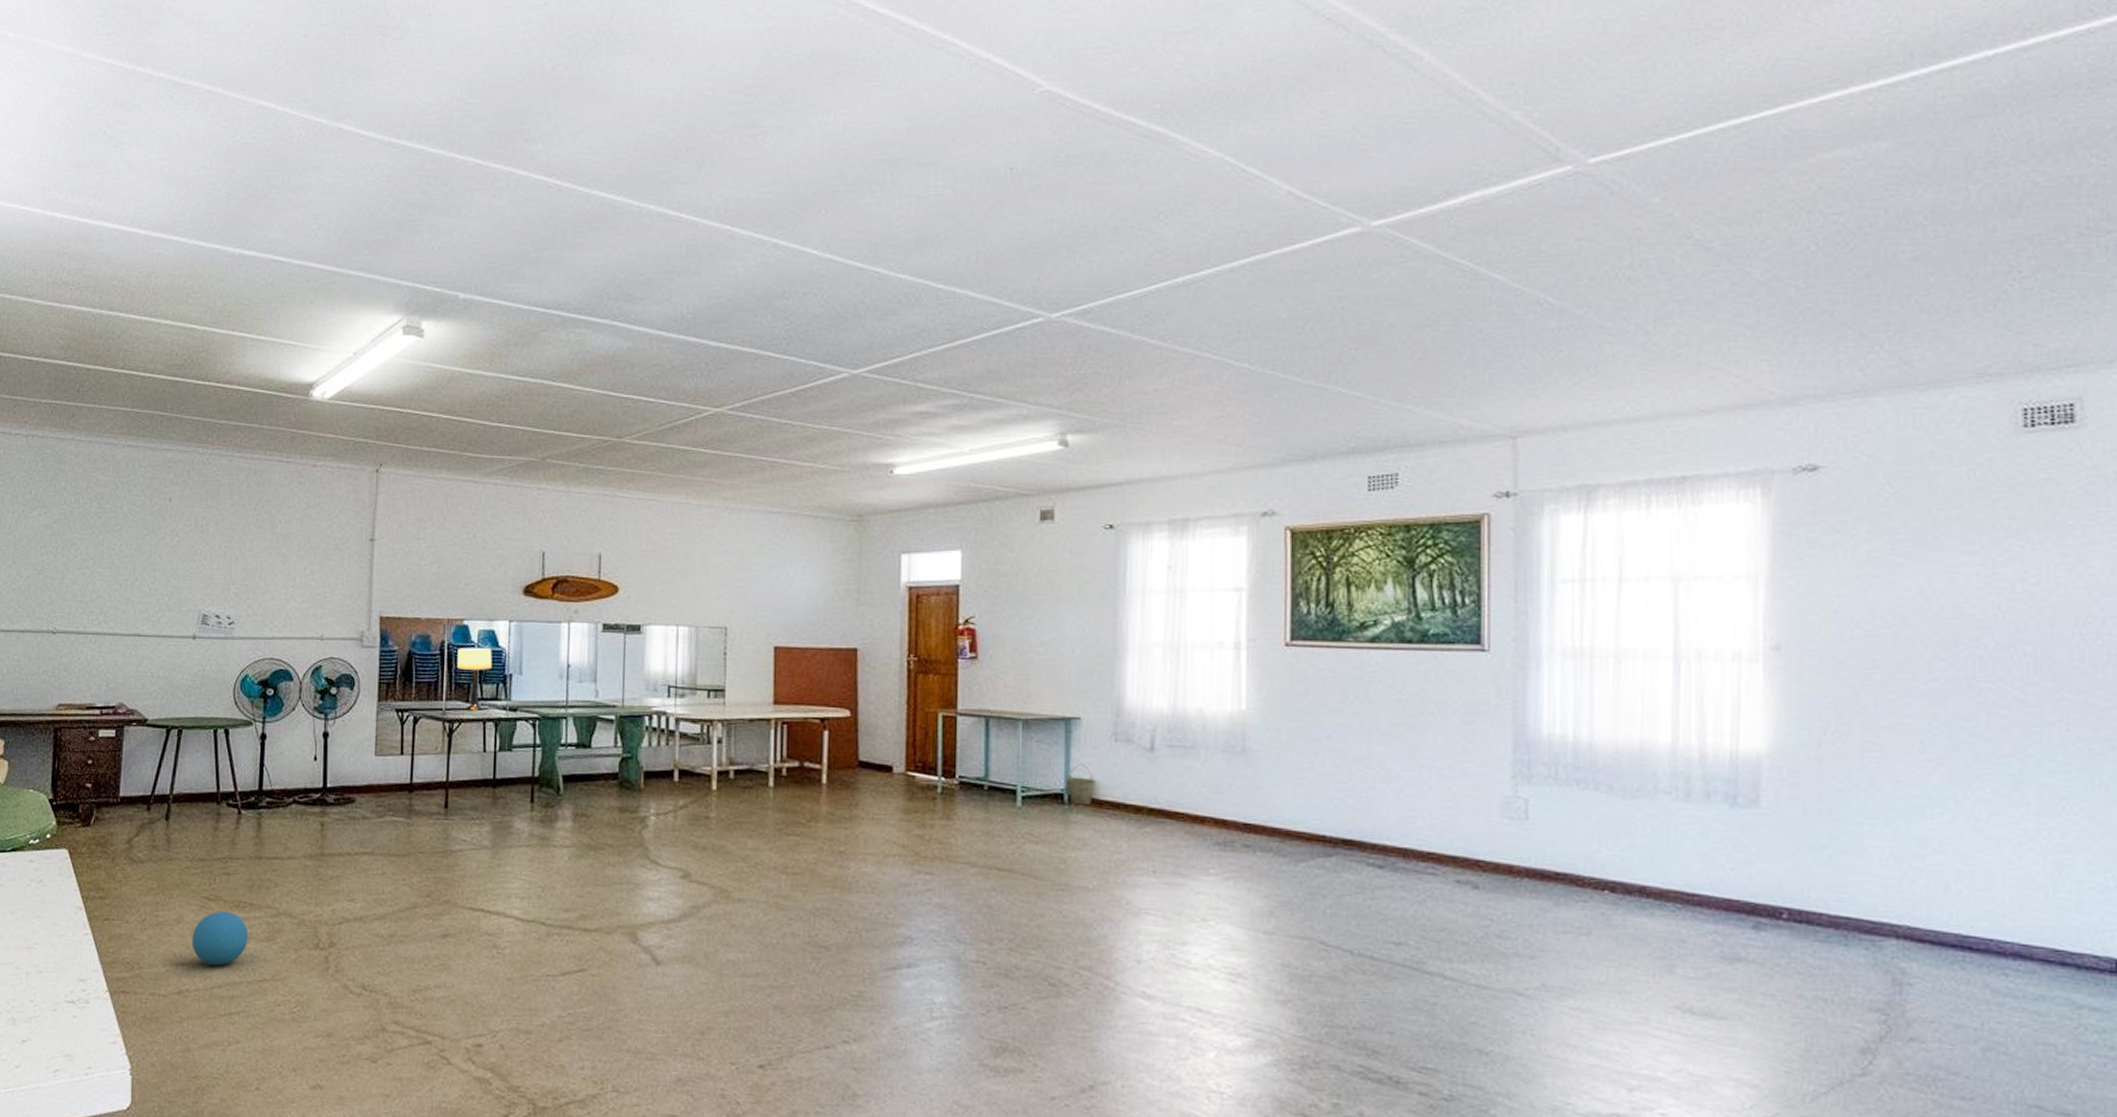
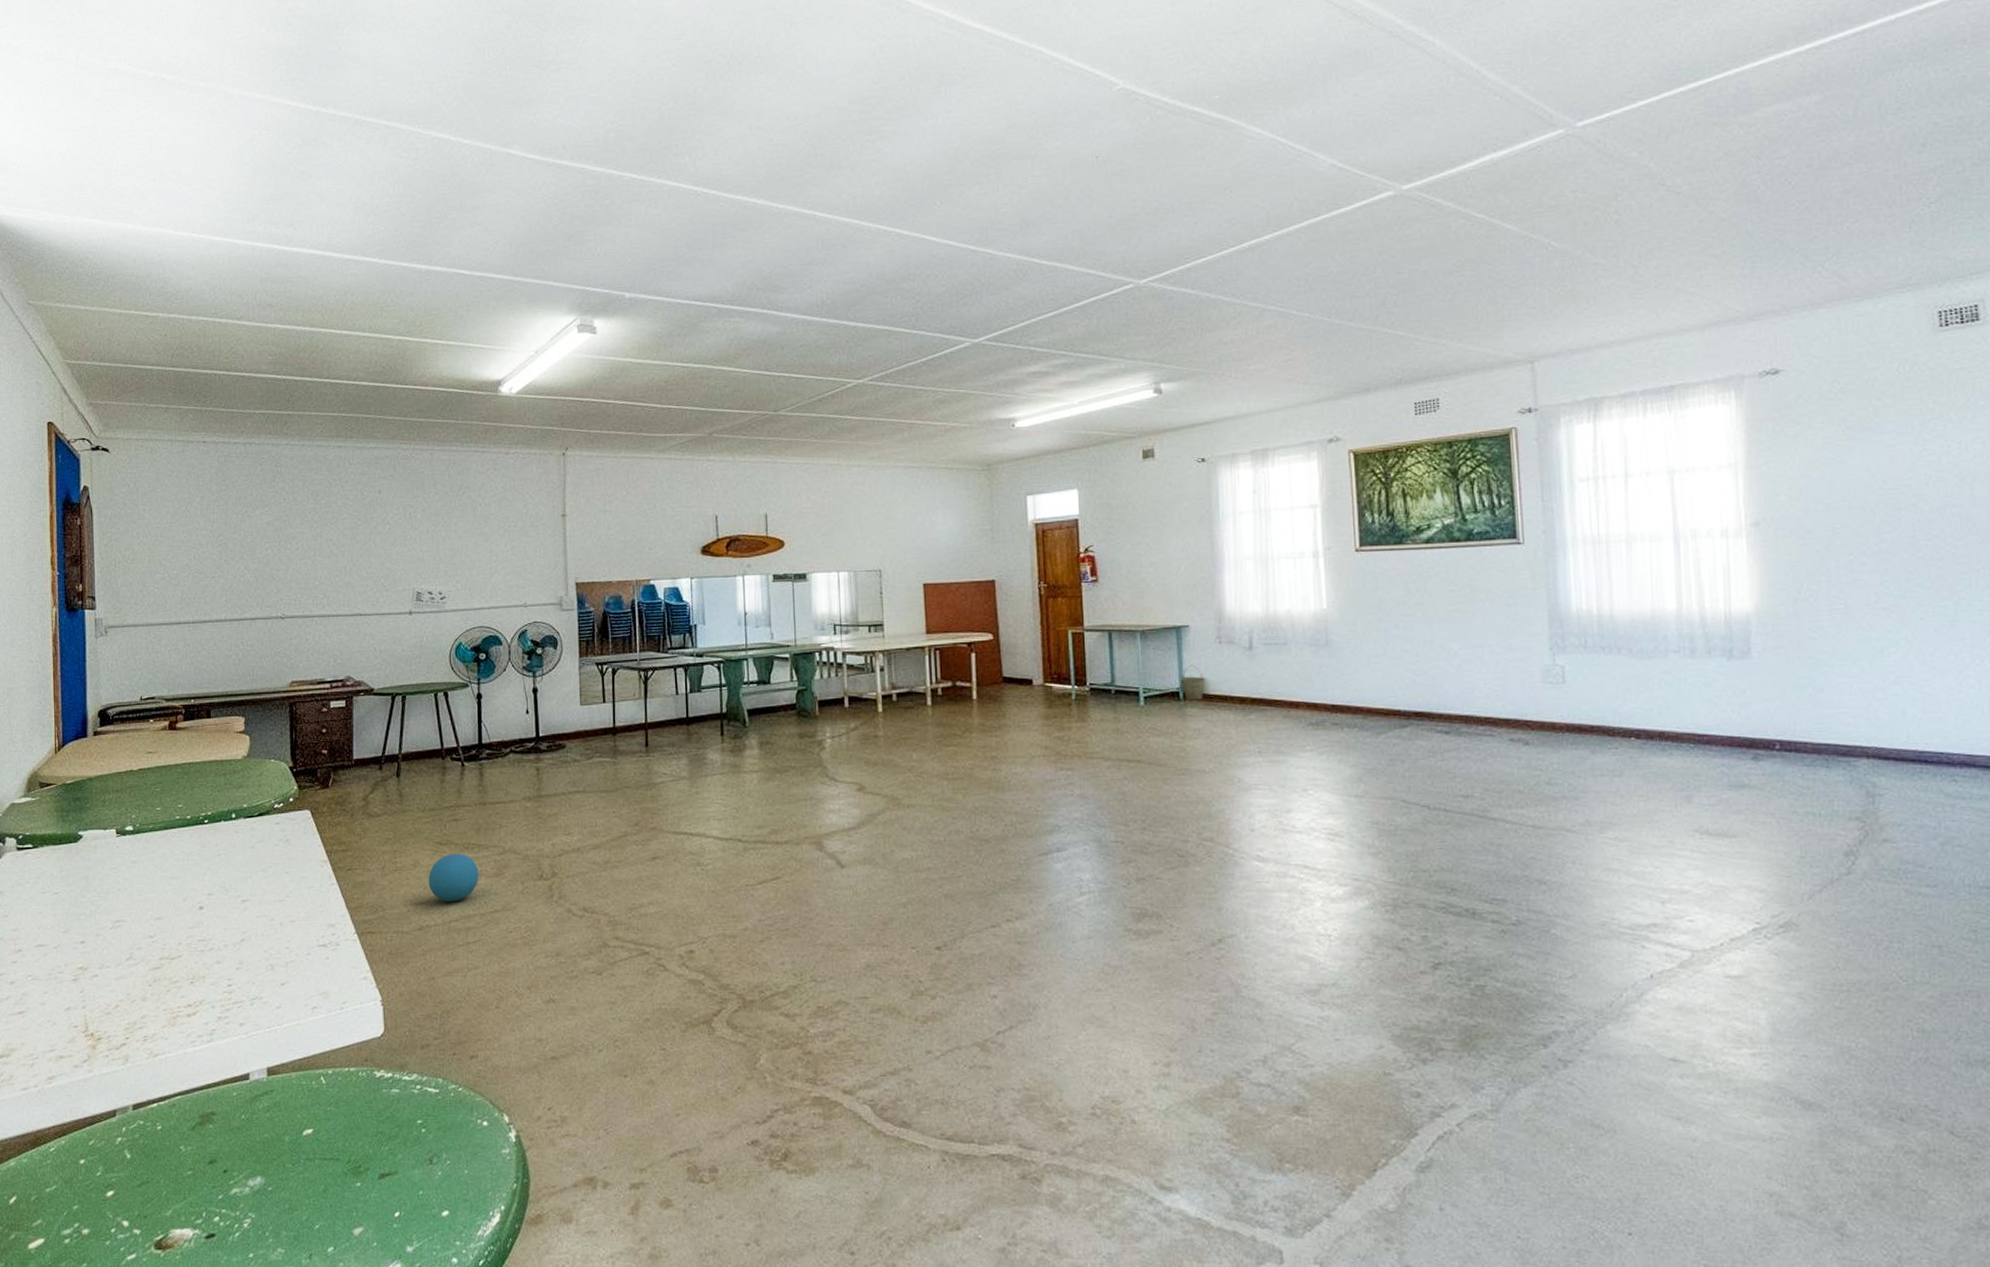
table lamp: present [457,647,492,712] -> none [647,603,678,660]

